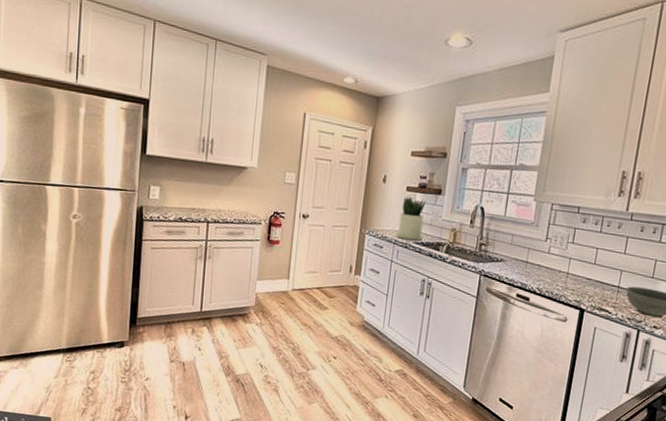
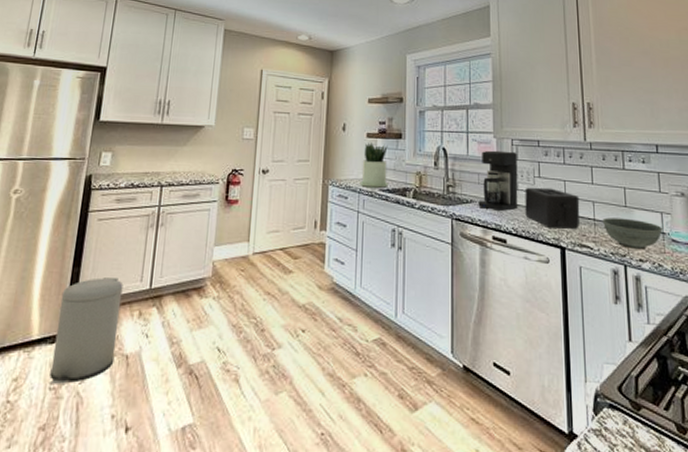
pedal bin: none [121,298,177,380] -> present [50,278,123,386]
coffee maker: none [507,212,555,273] -> present [478,150,518,212]
toaster: none [552,251,609,295] -> present [525,187,580,230]

